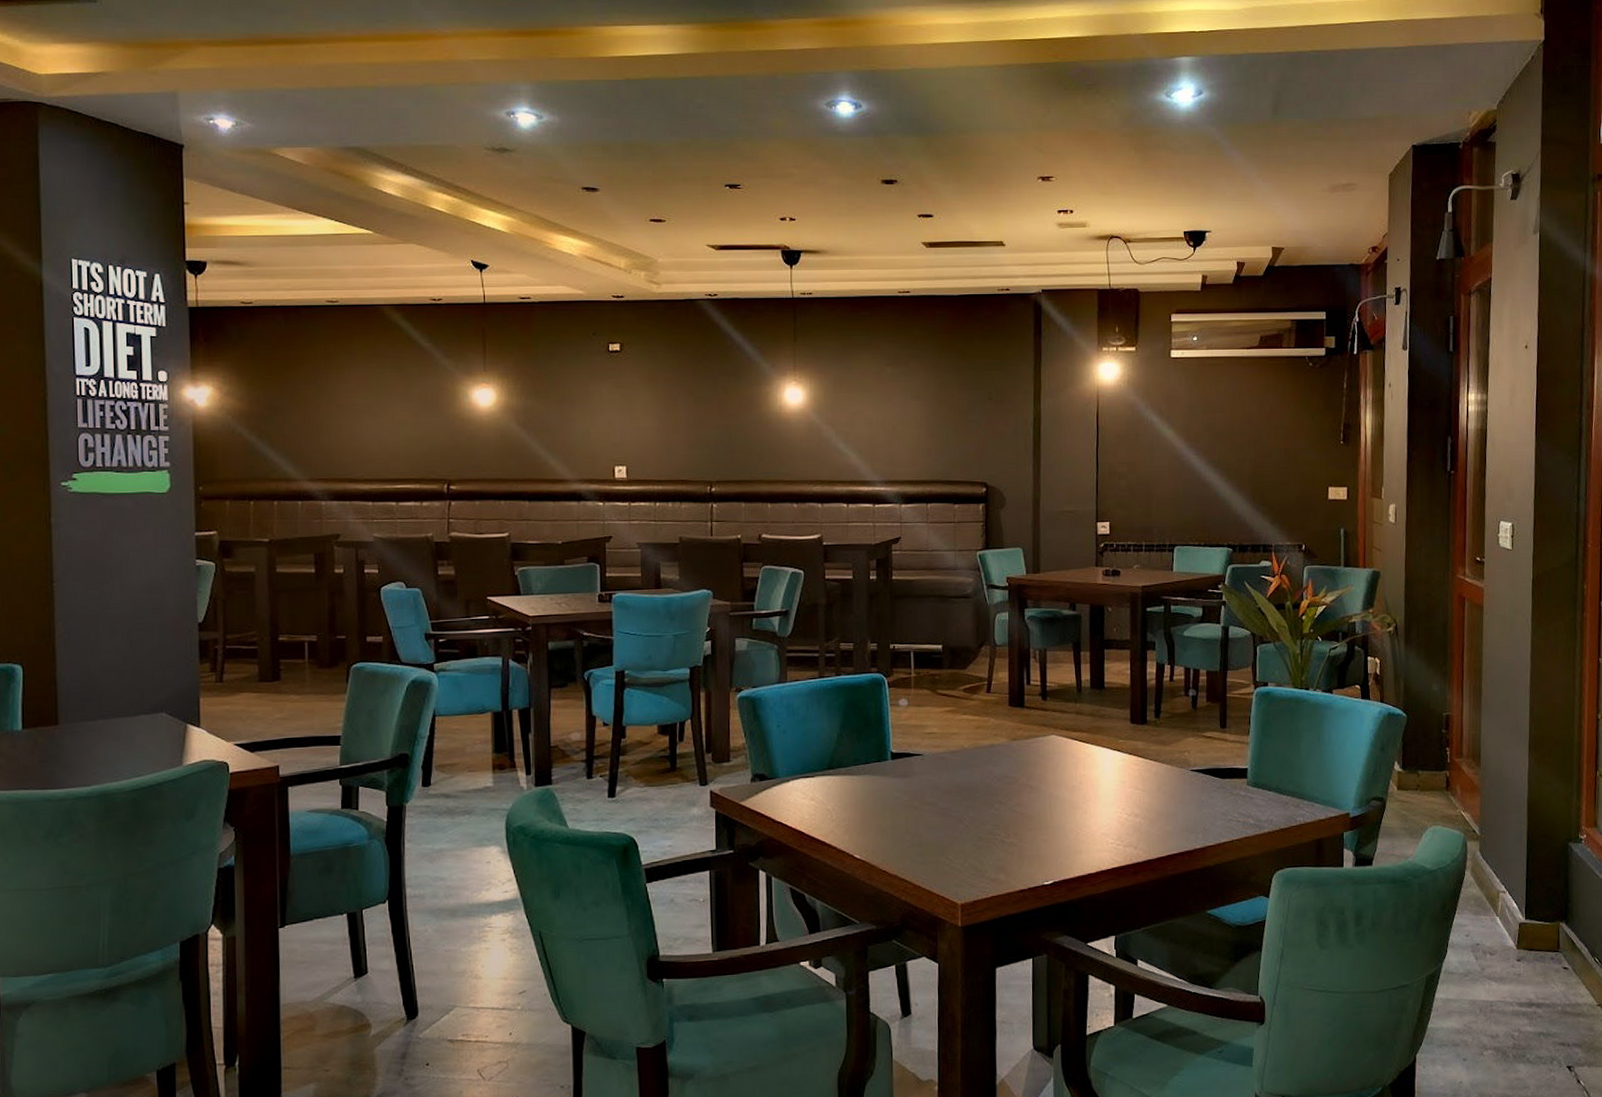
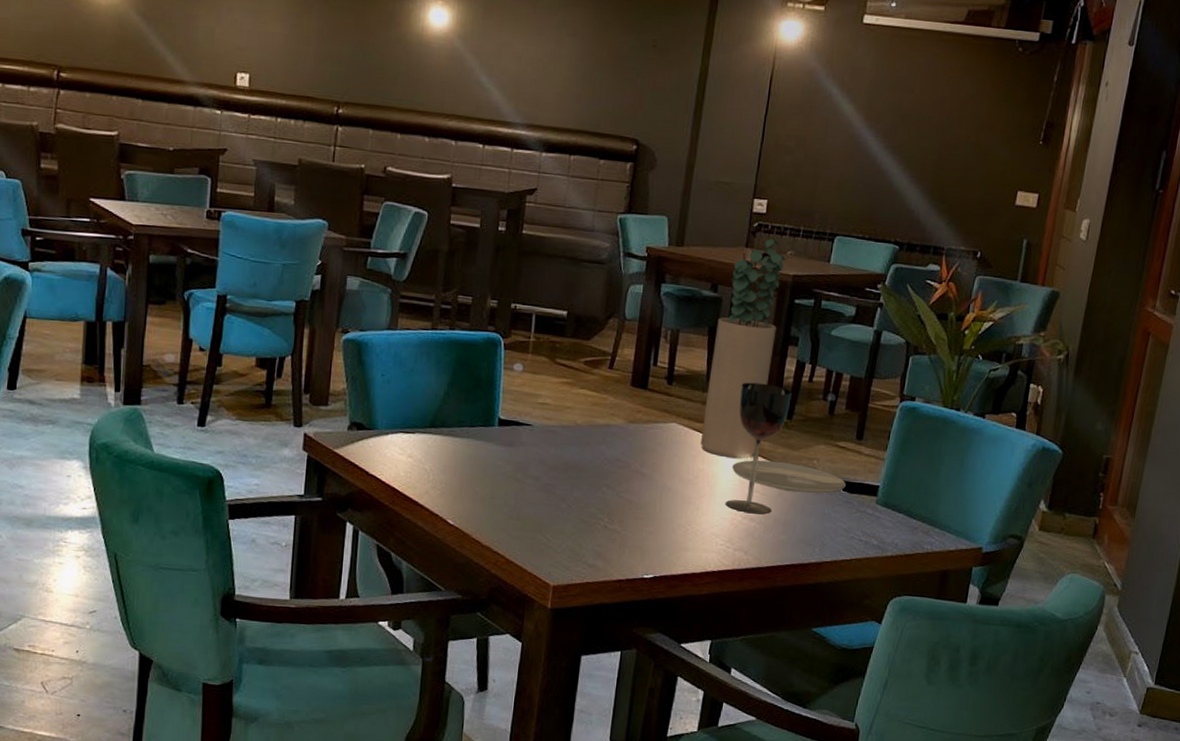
vase: none [1079,546,1134,761] -> present [701,228,786,459]
wineglass: none [1109,687,1156,810] -> present [725,382,792,514]
plate: none [1112,758,1217,785] -> present [732,460,846,494]

